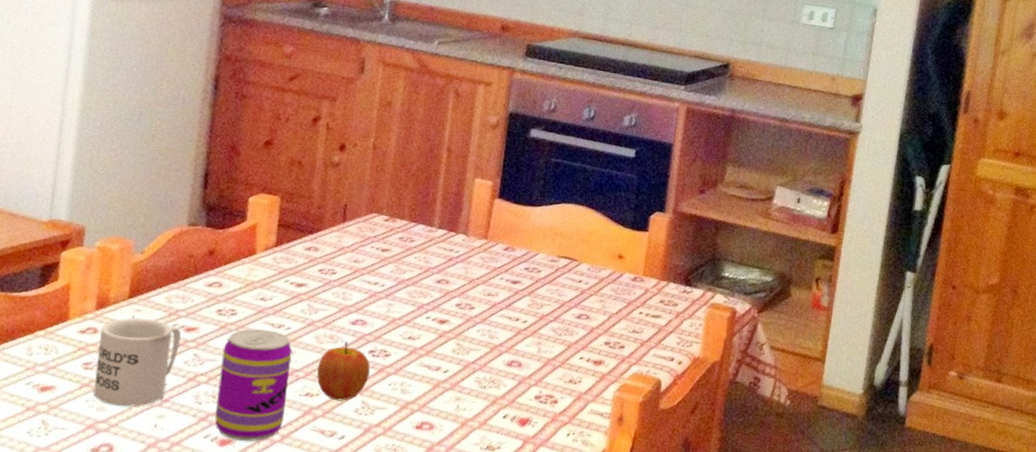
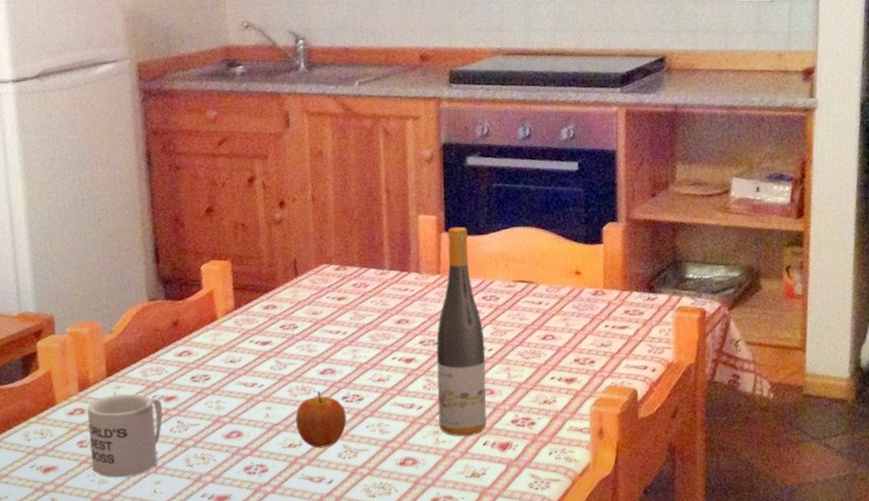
beverage can: present [214,329,293,441] -> none [203,390,273,496]
wine bottle: none [462,194,521,407] -> present [436,226,487,437]

